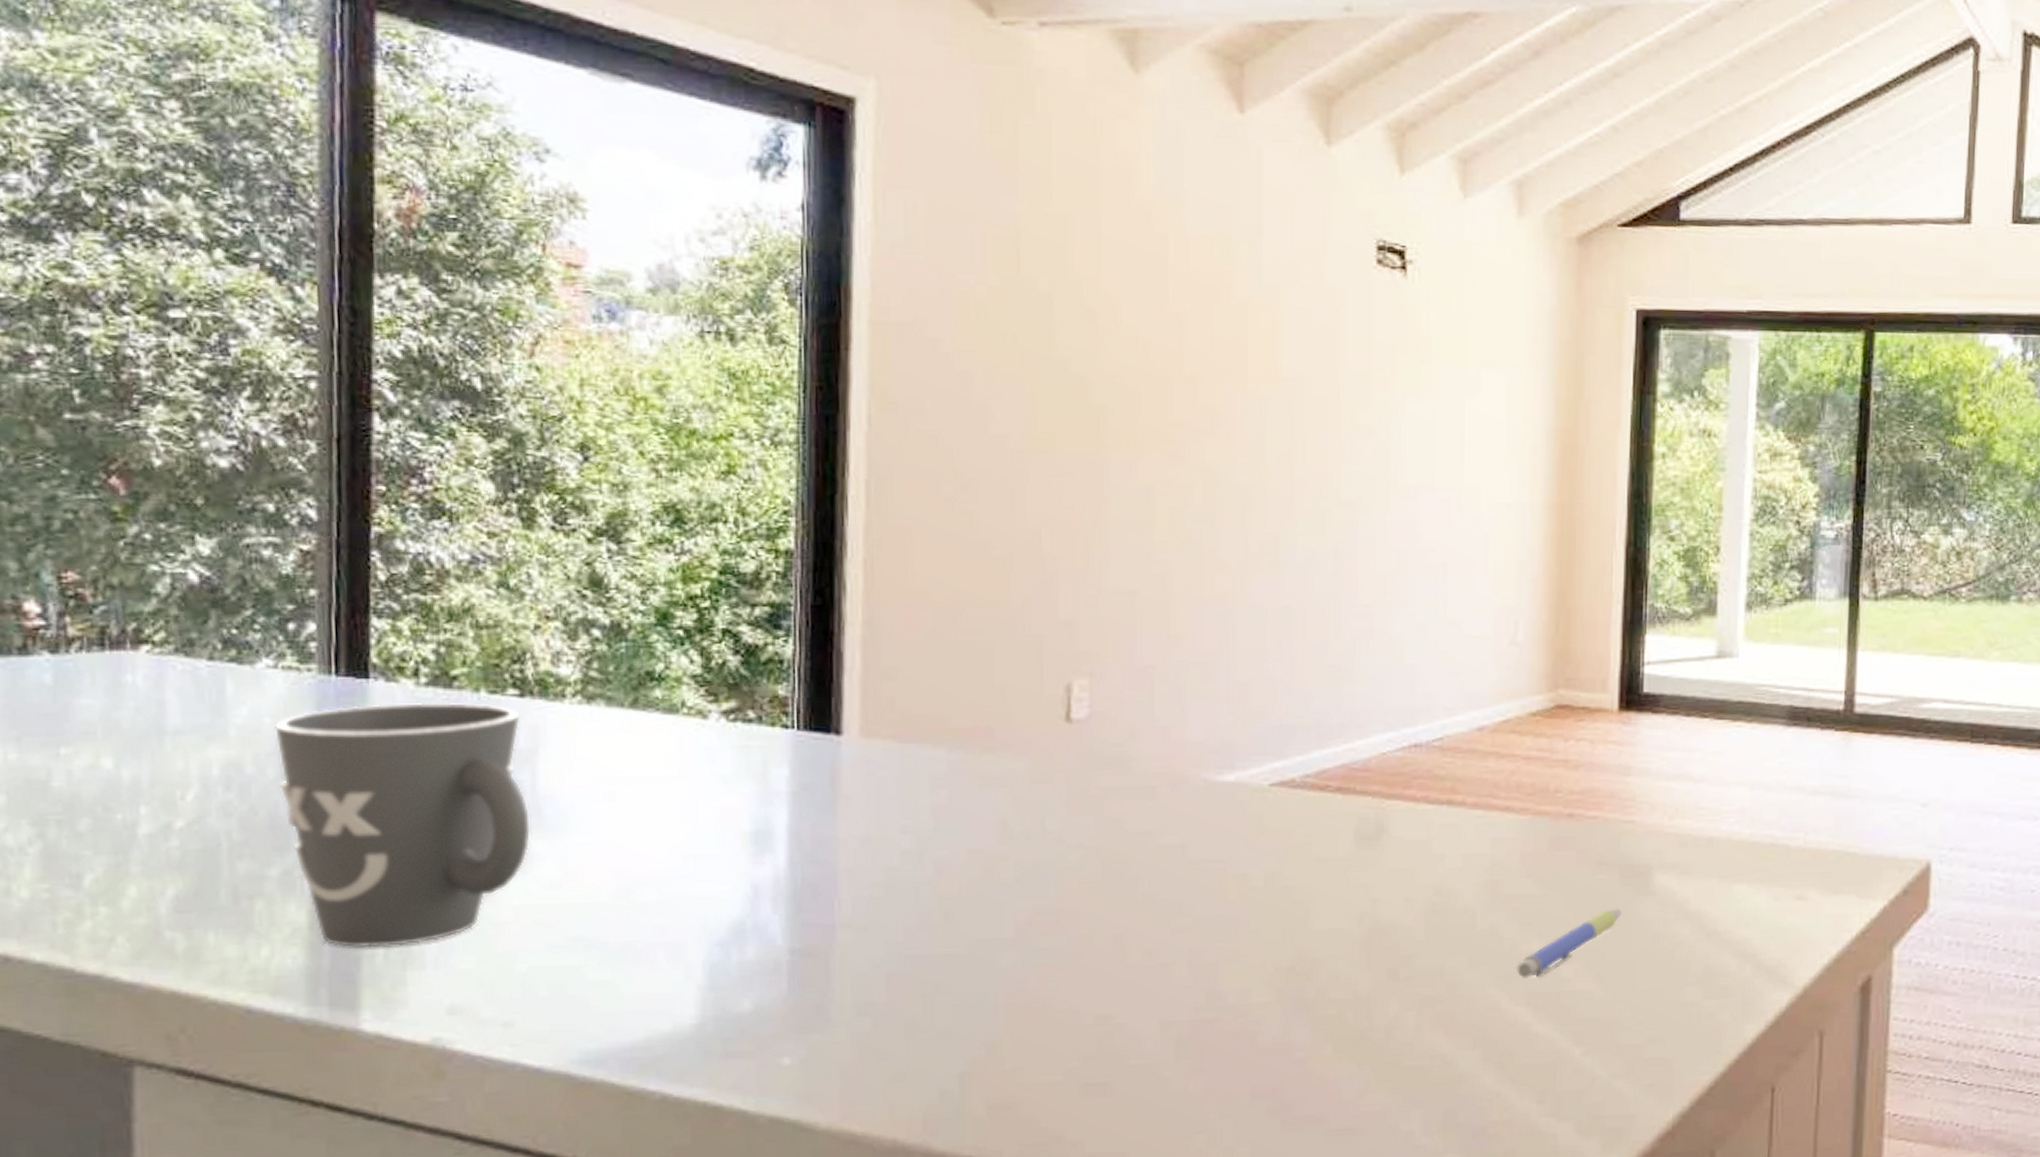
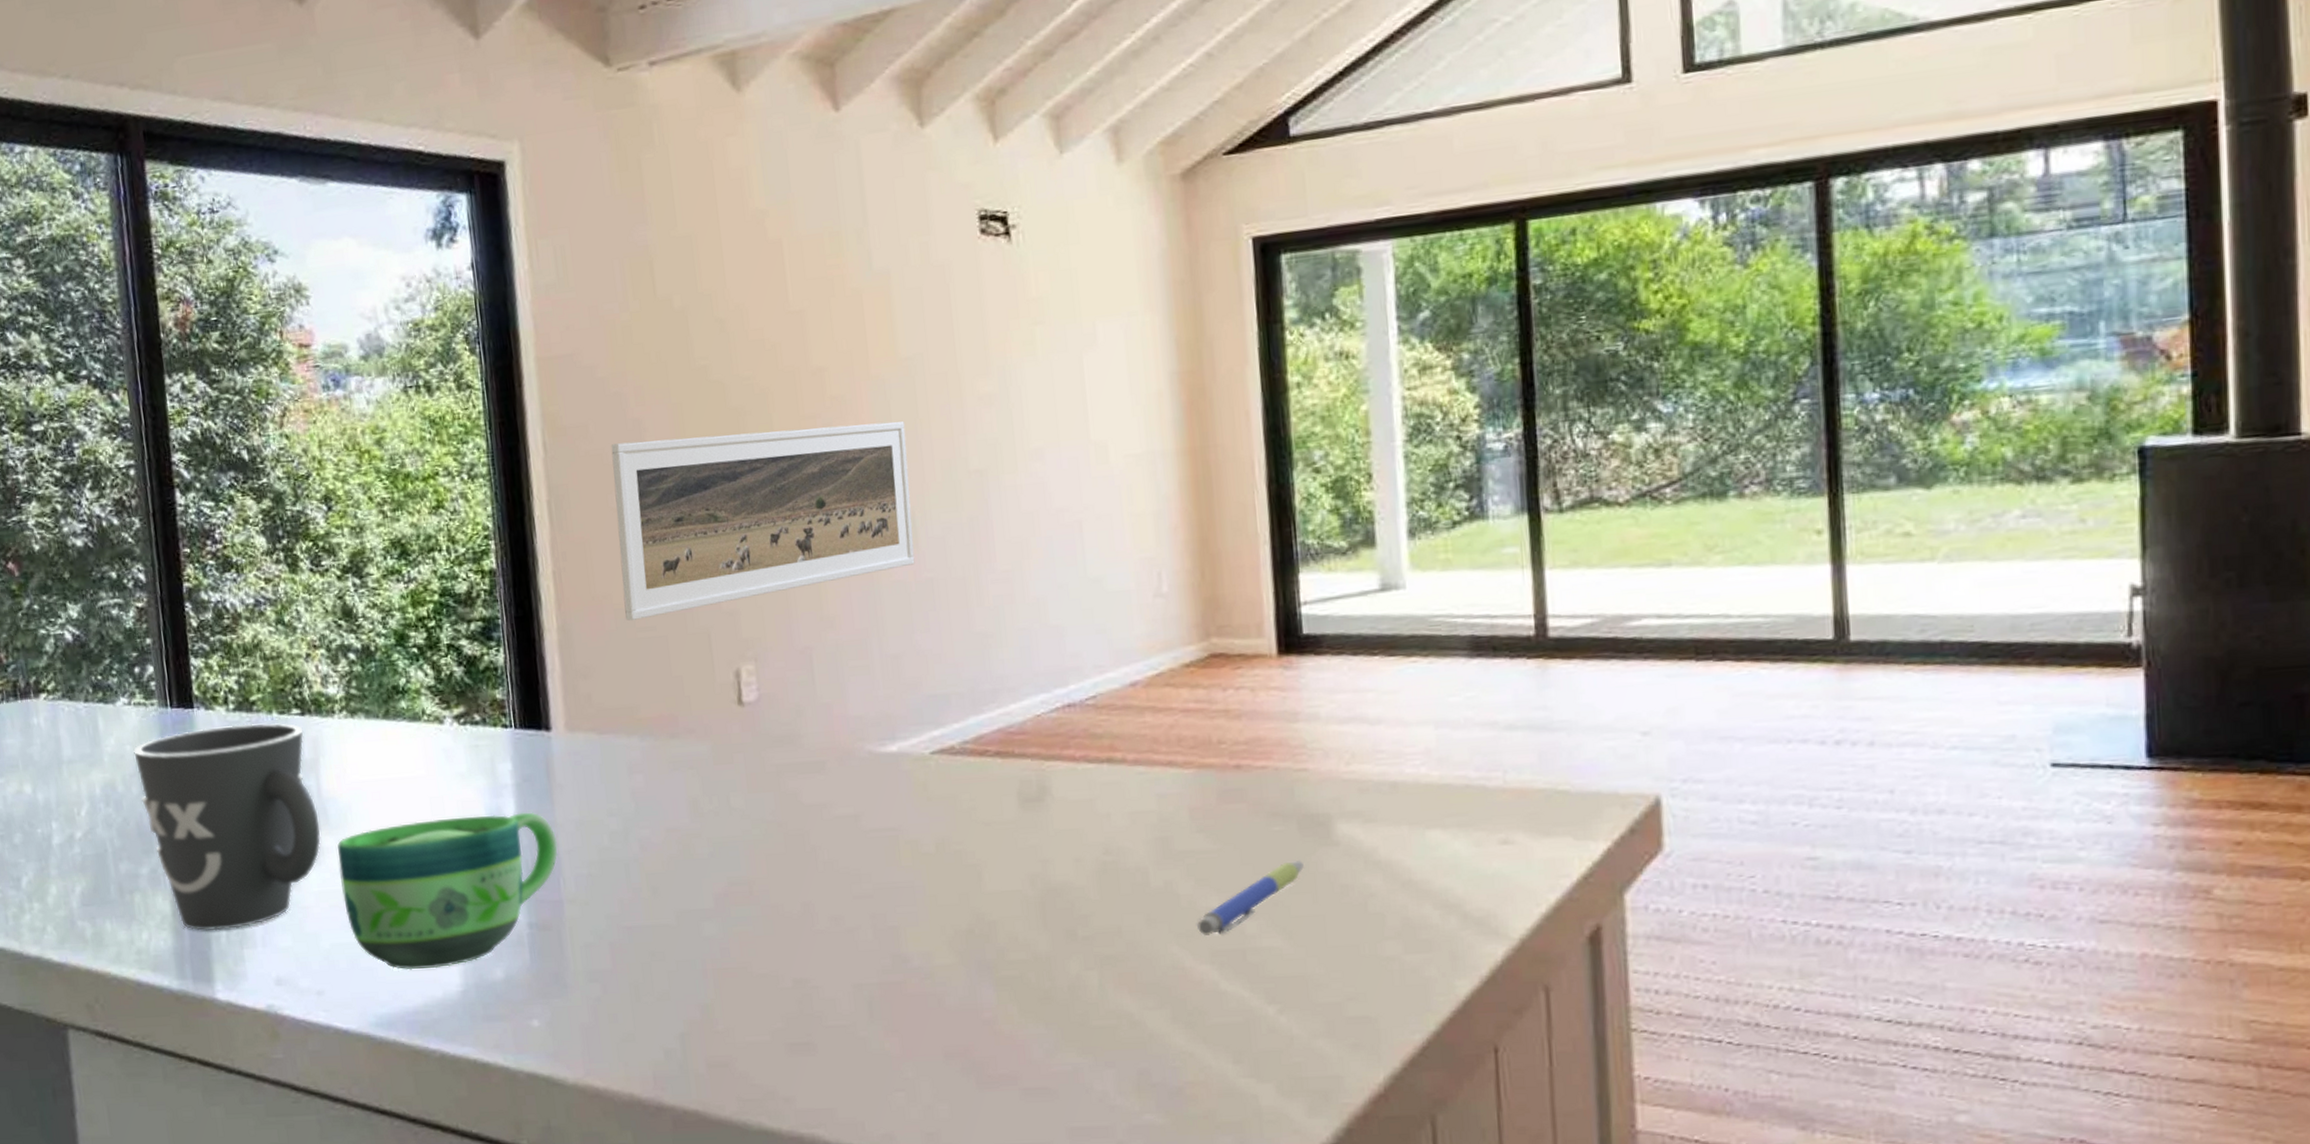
cup: none [551,824,836,999] -> present [337,812,558,970]
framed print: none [945,427,1278,621] -> present [611,421,915,621]

